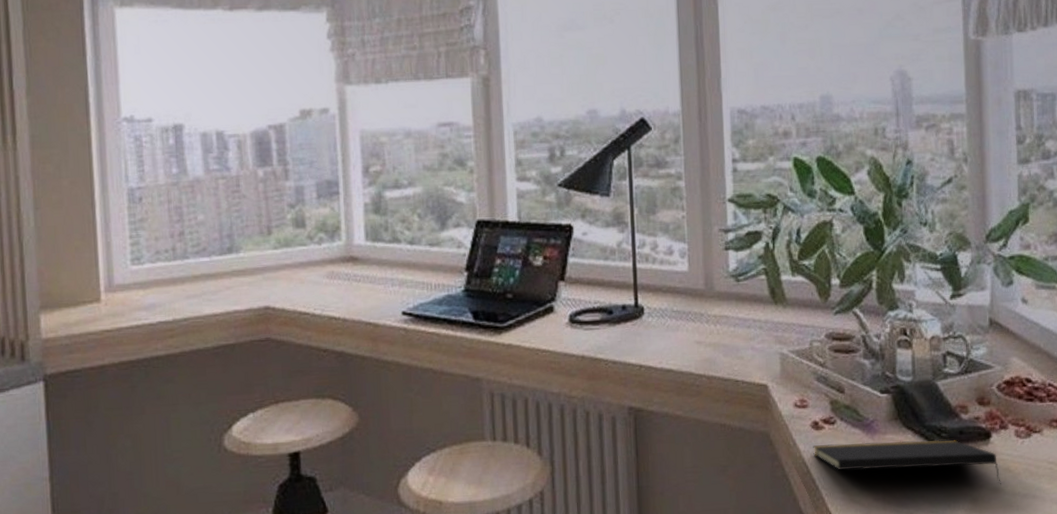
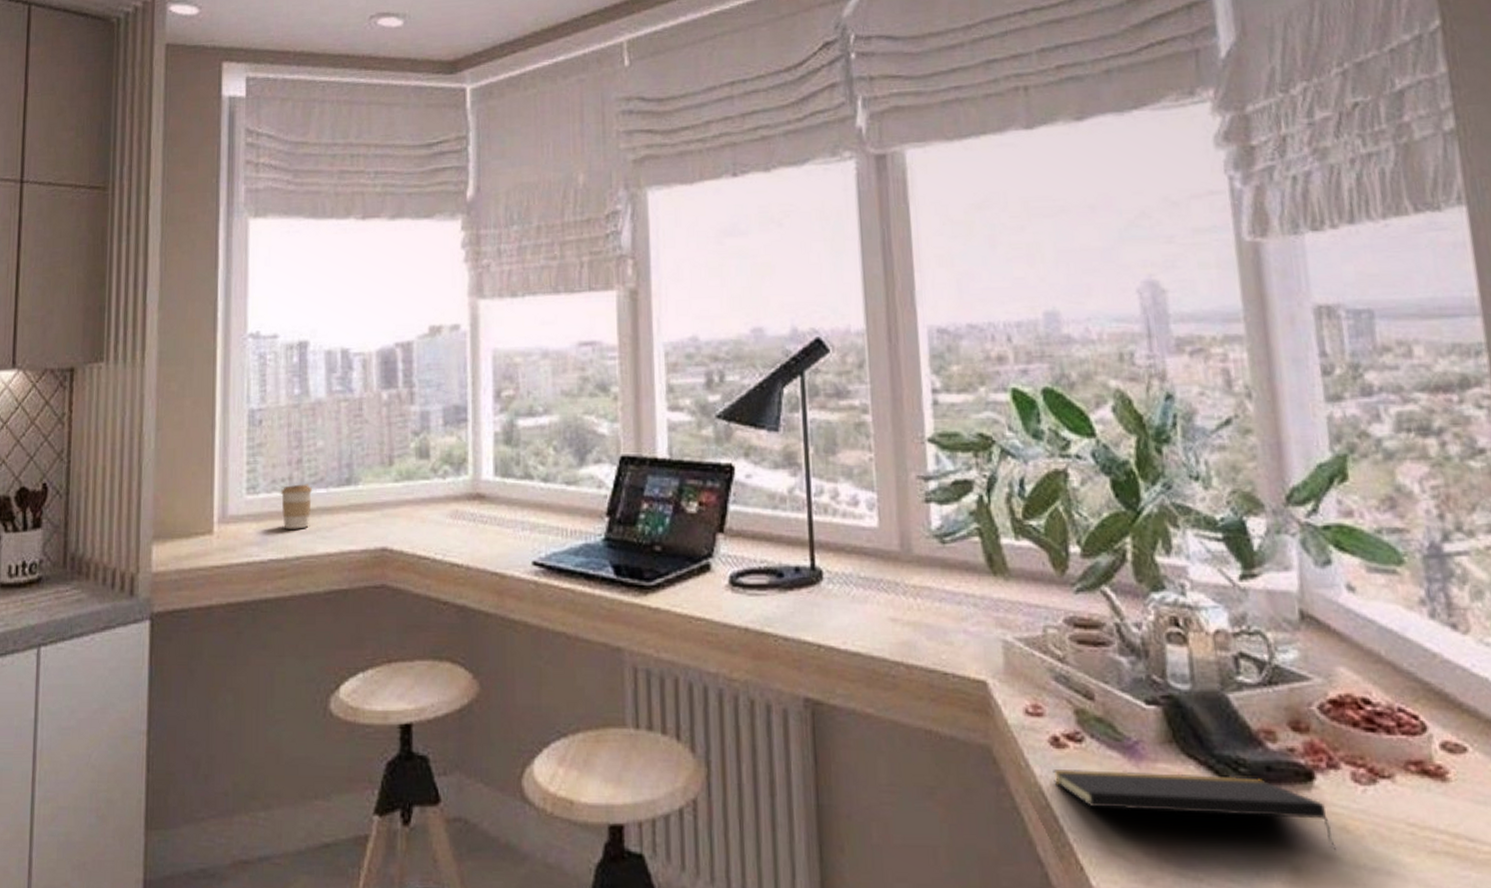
coffee cup: none [164,253,196,295] -> present [280,484,313,529]

